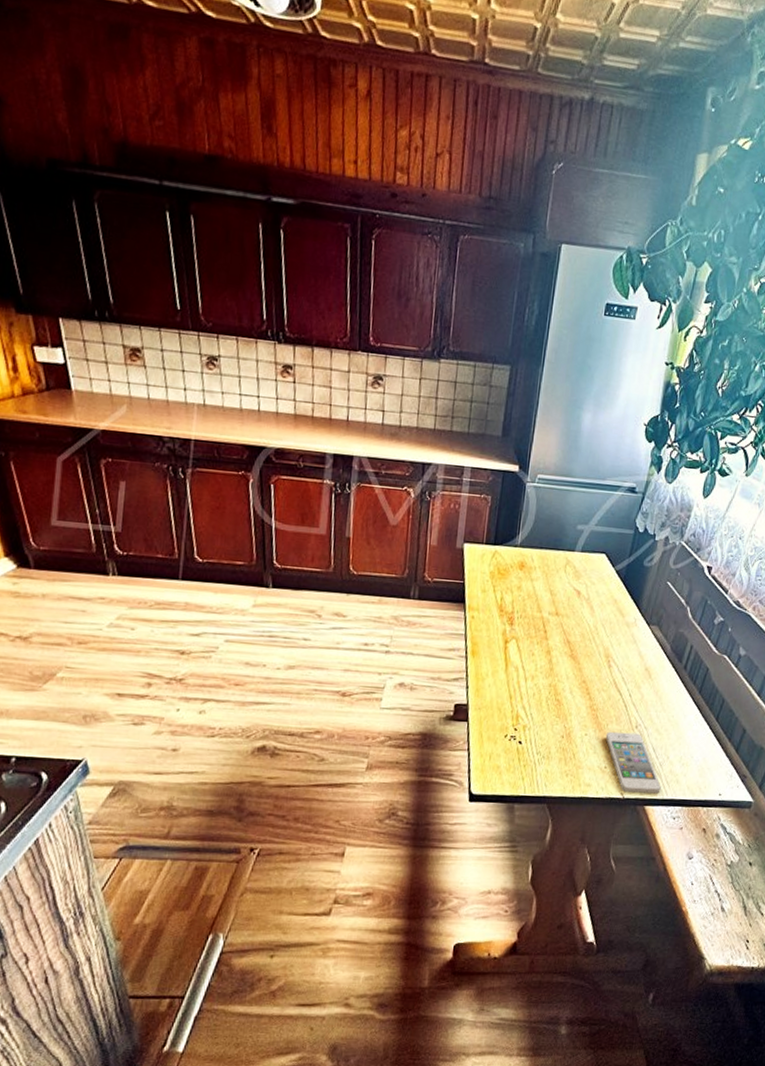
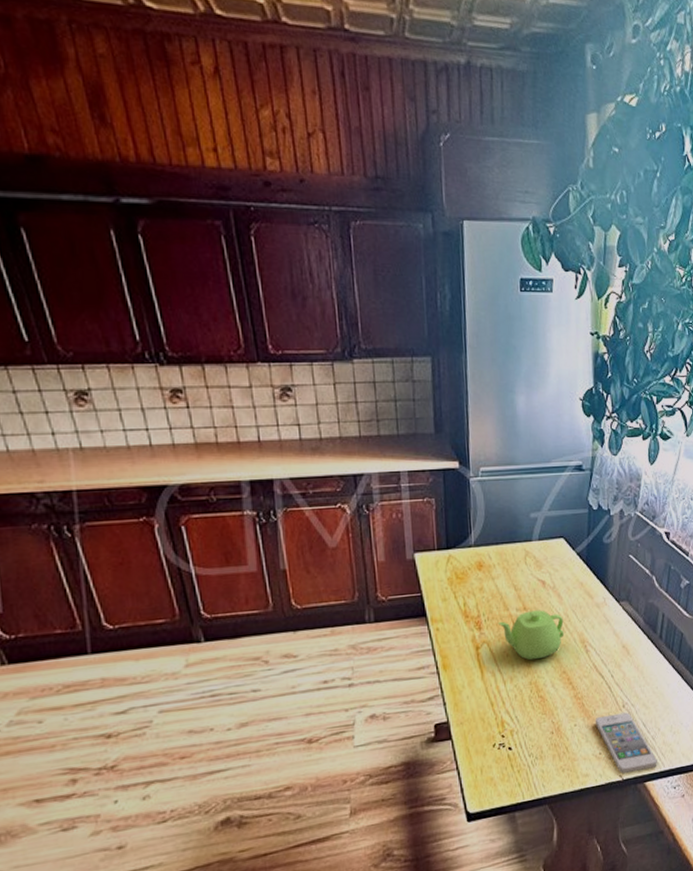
teapot: none [529,617,592,664] -> present [497,610,565,661]

